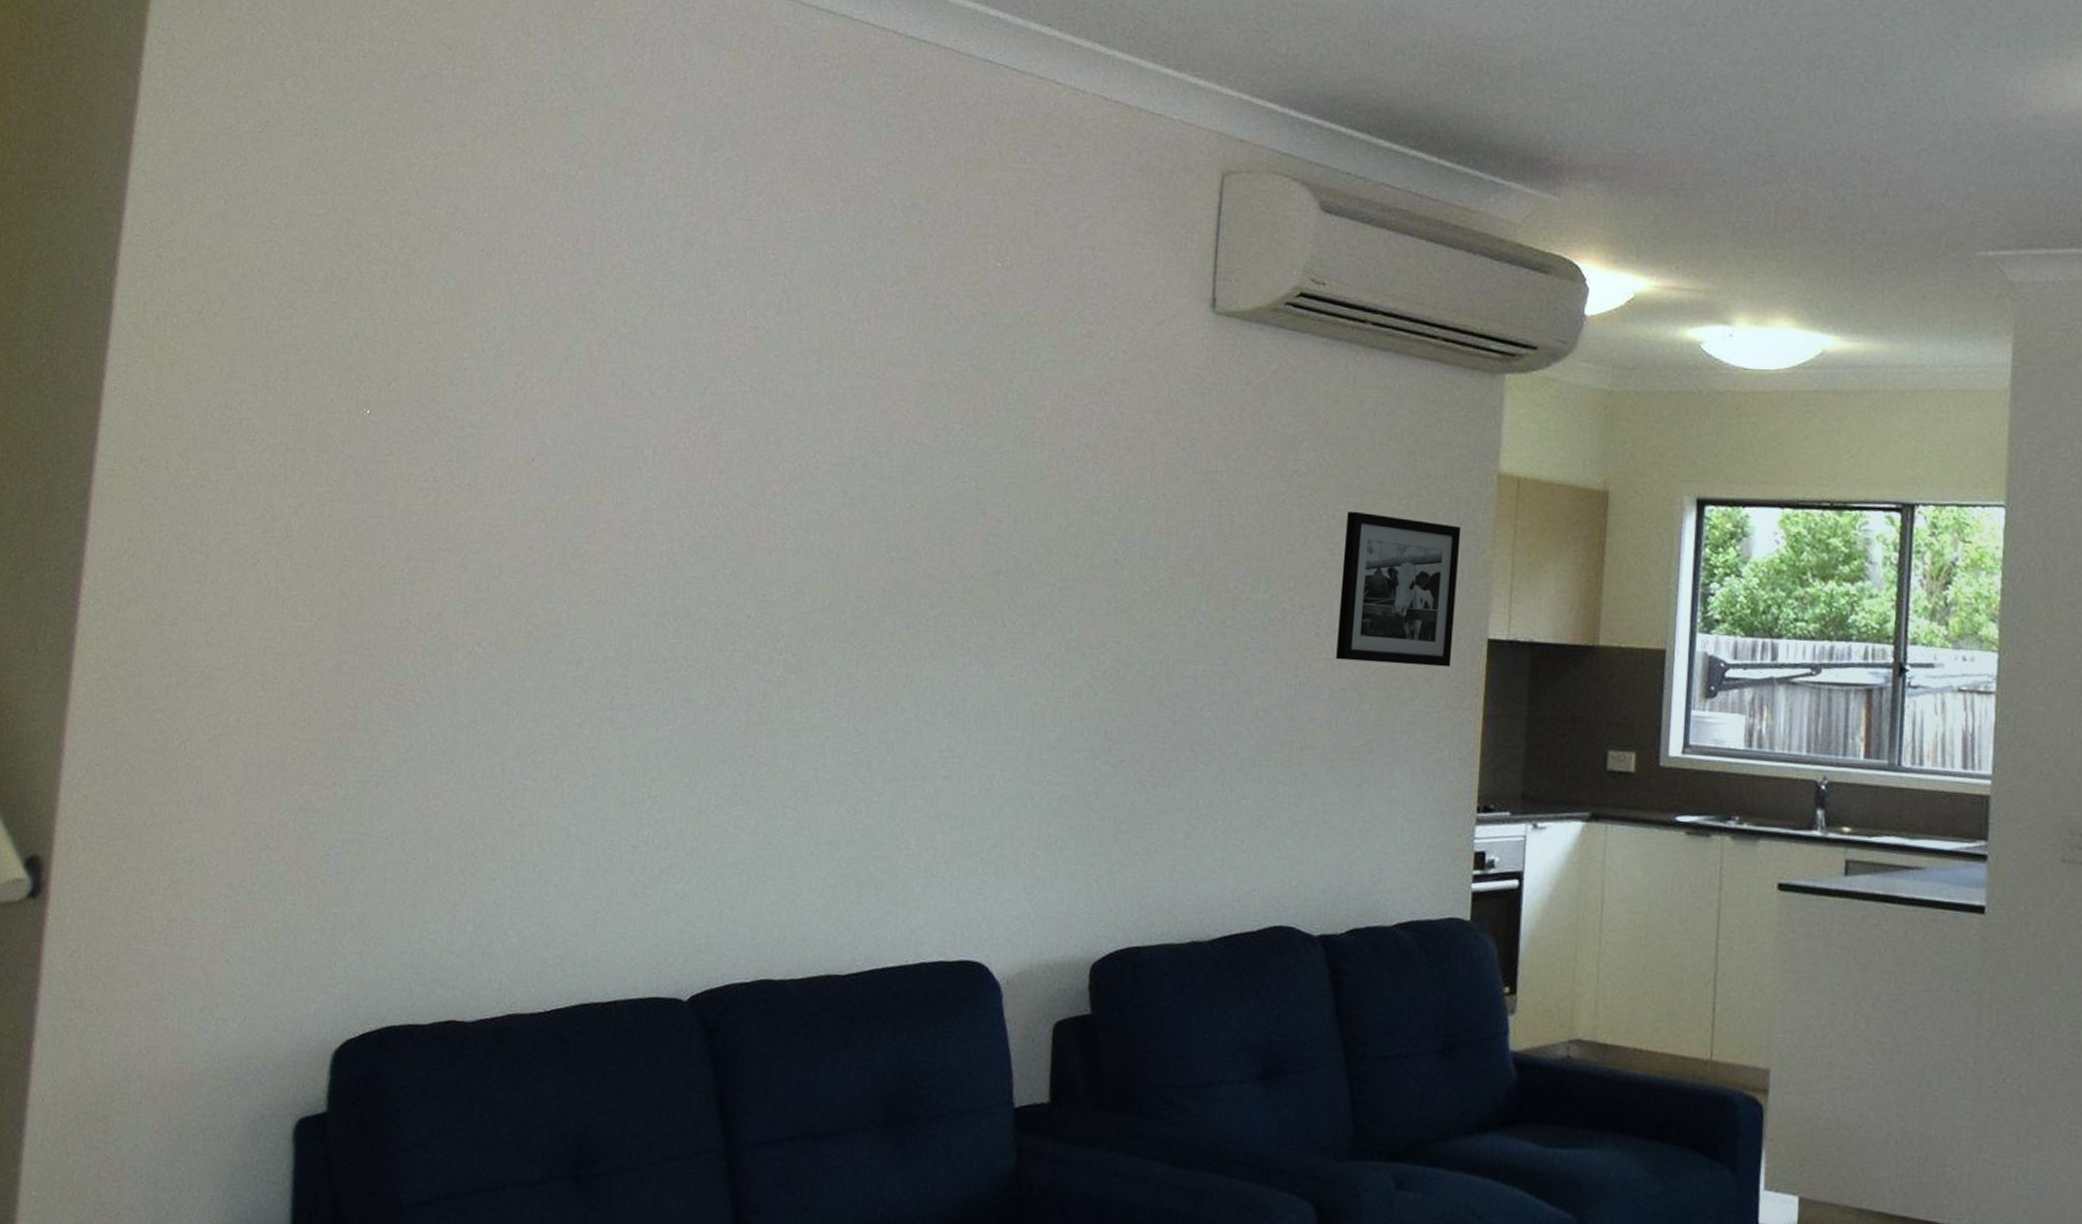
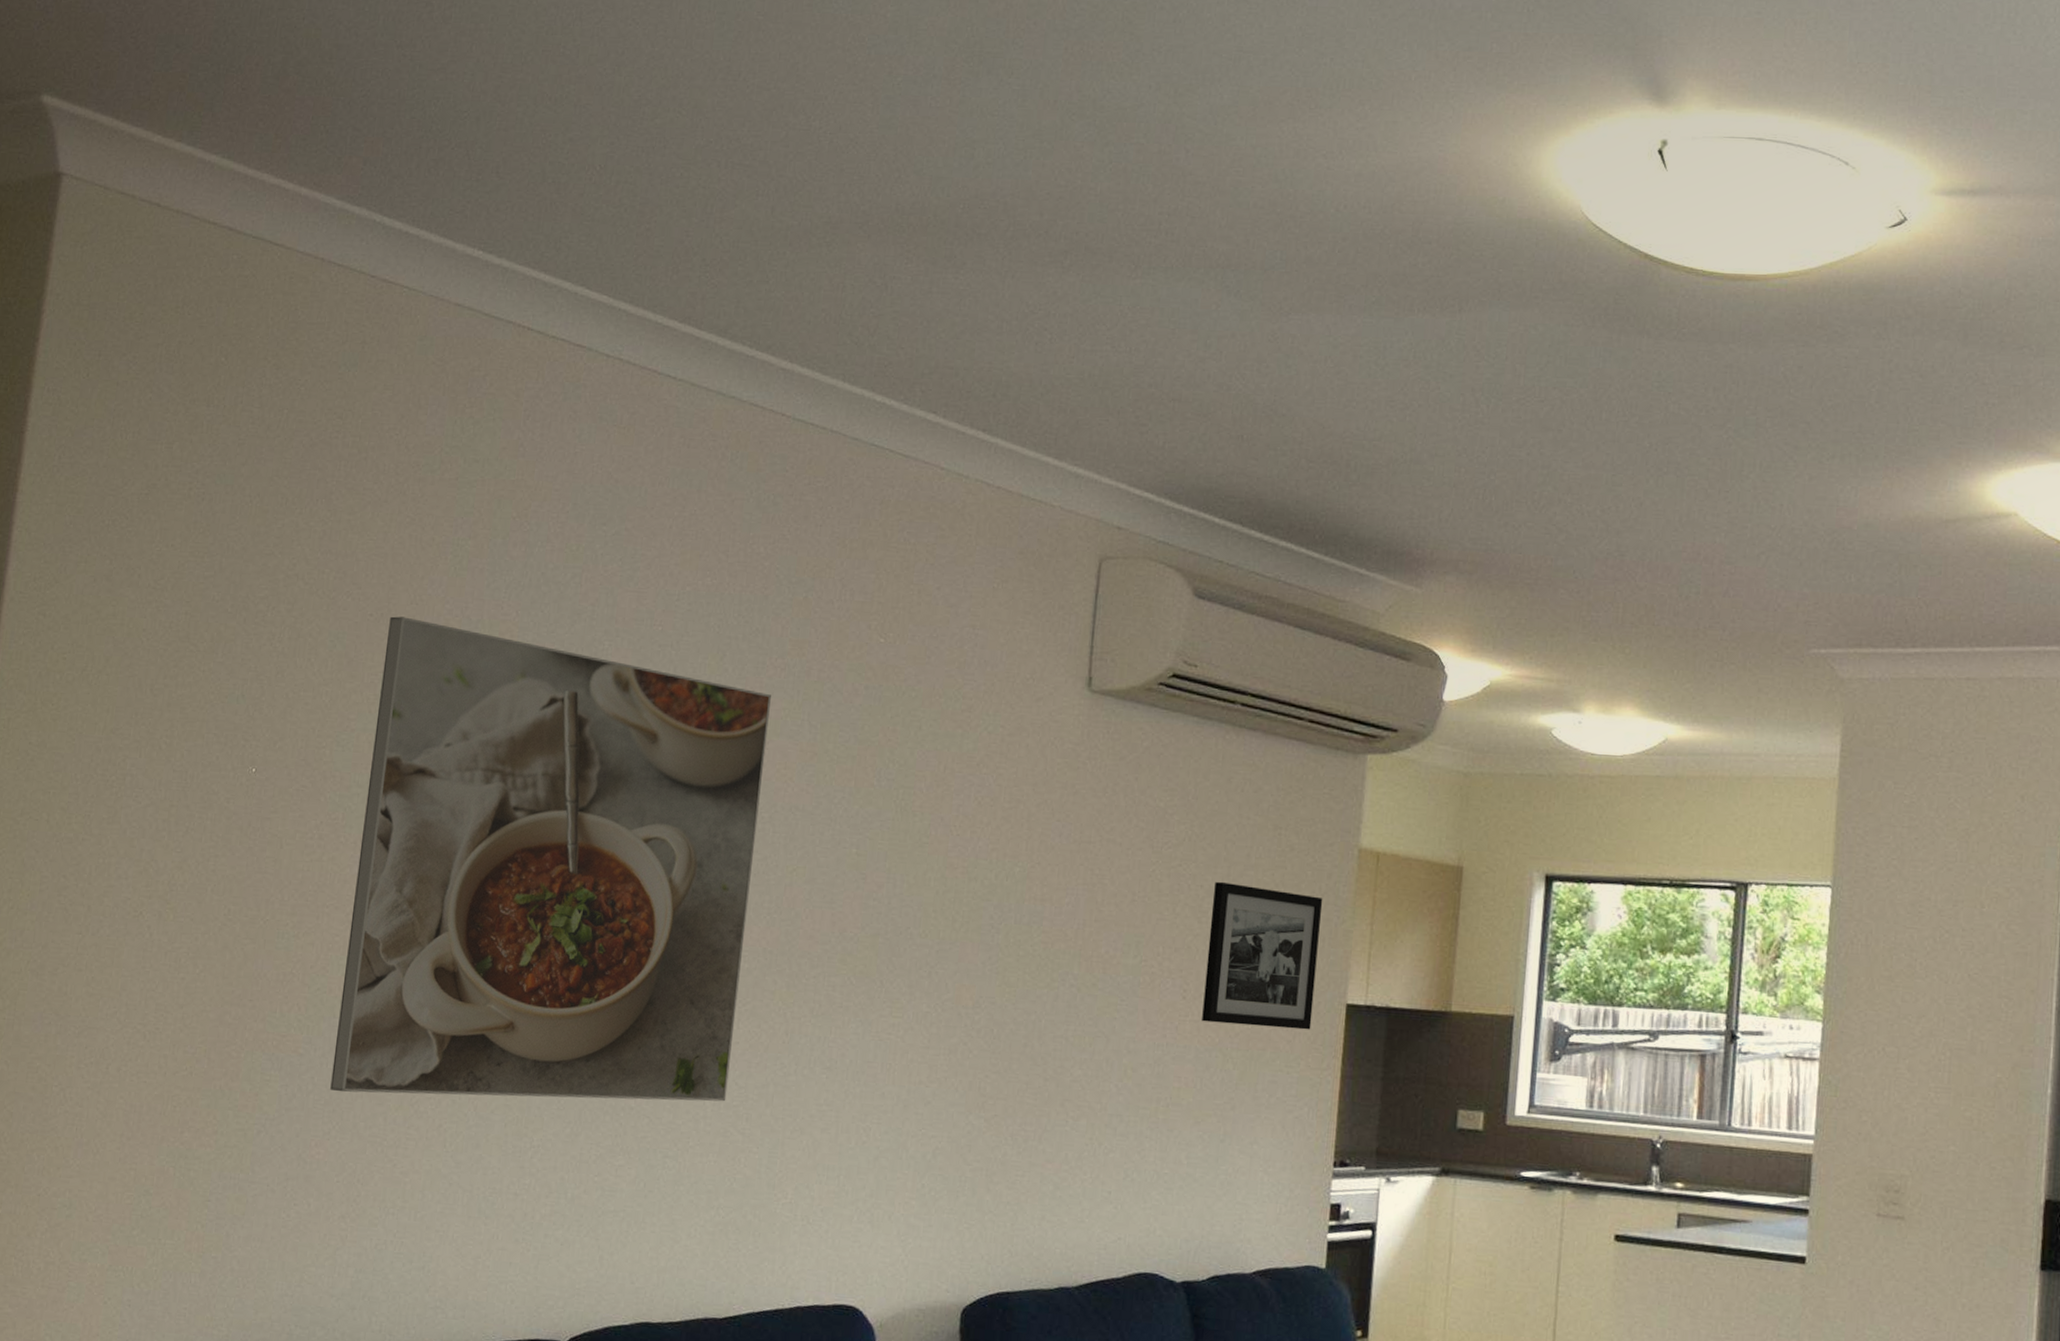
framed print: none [447,251,887,749] -> present [330,616,771,1102]

